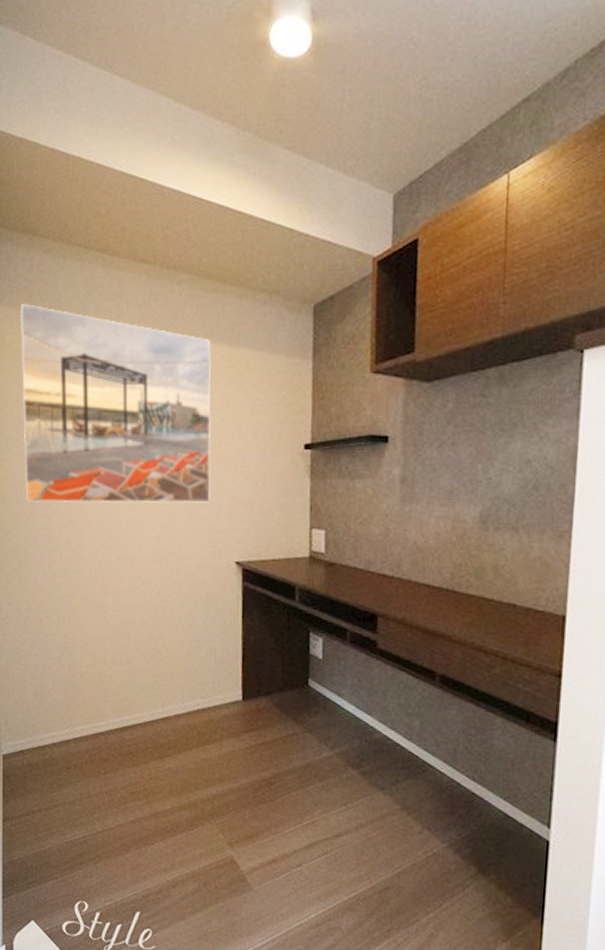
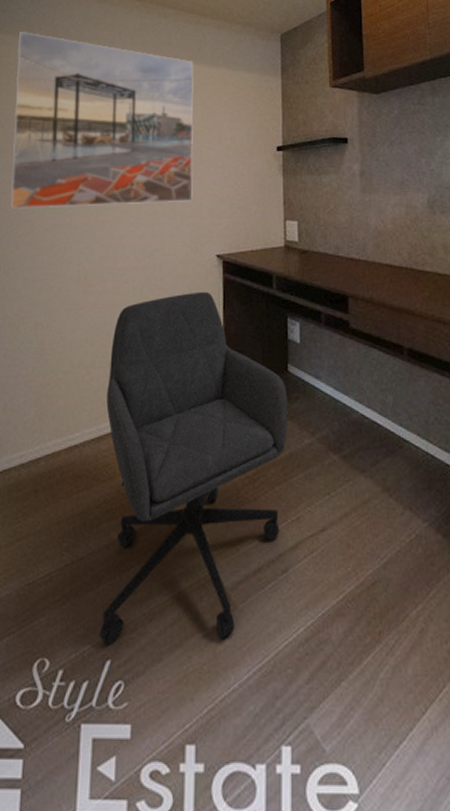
office chair: none [128,598,307,912] -> present [99,291,288,645]

